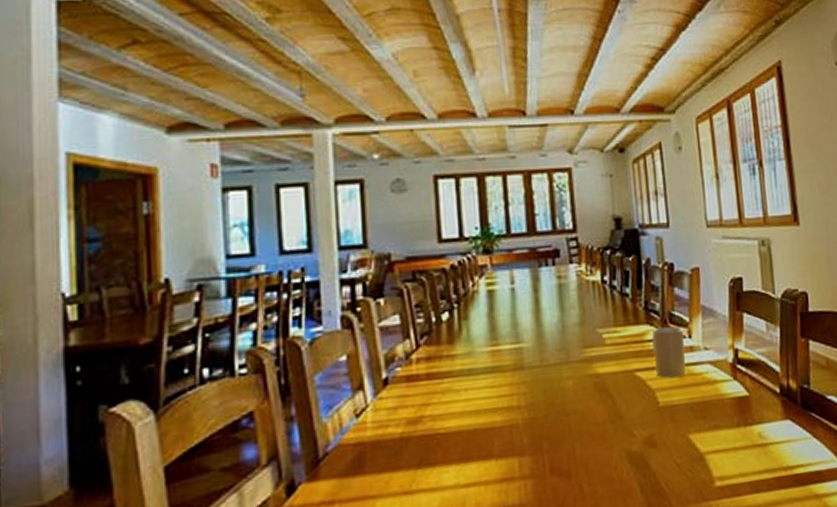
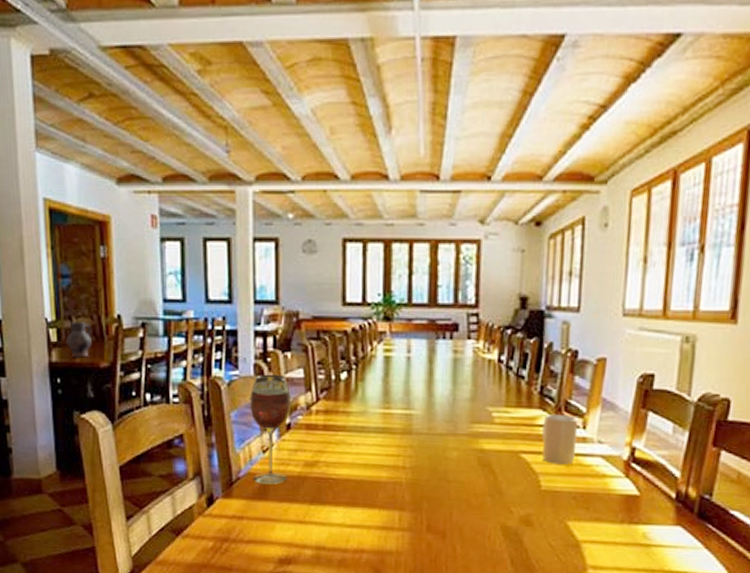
pitcher: none [91,292,128,337] -> present [66,322,92,358]
wineglass: none [337,324,388,456] -> present [250,374,292,485]

